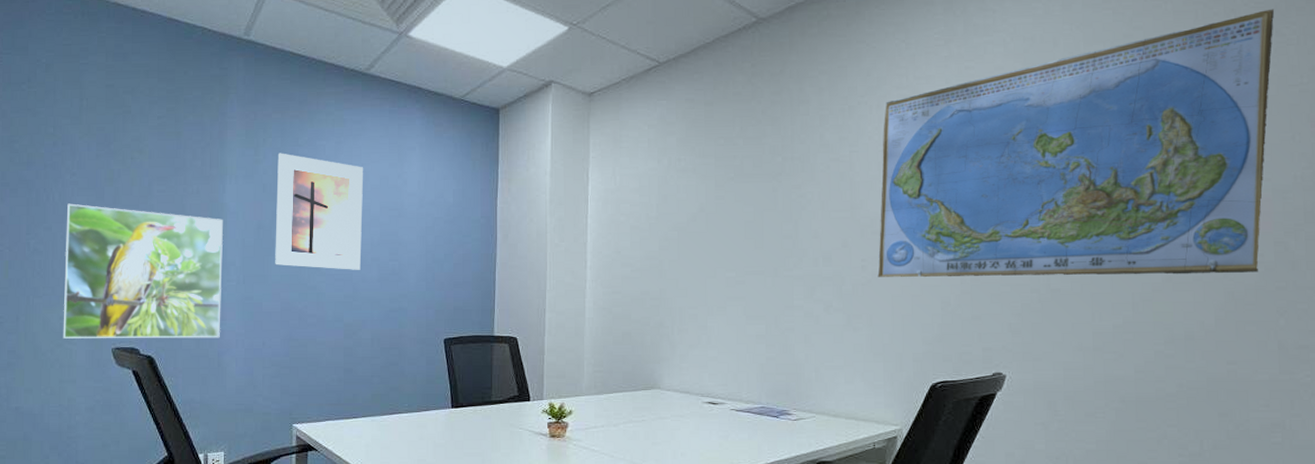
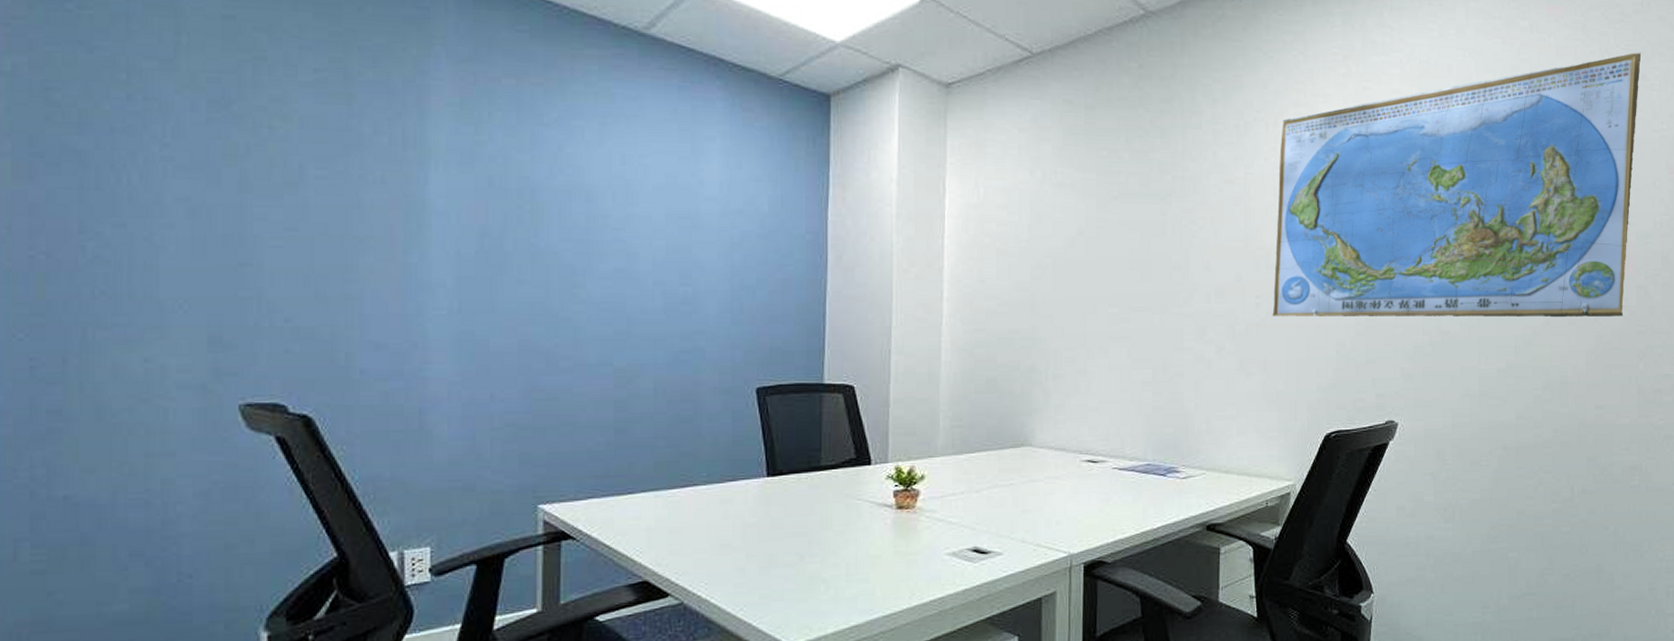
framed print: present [63,203,224,339] -> none [150,189,426,391]
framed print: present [275,153,364,270] -> none [508,133,642,297]

